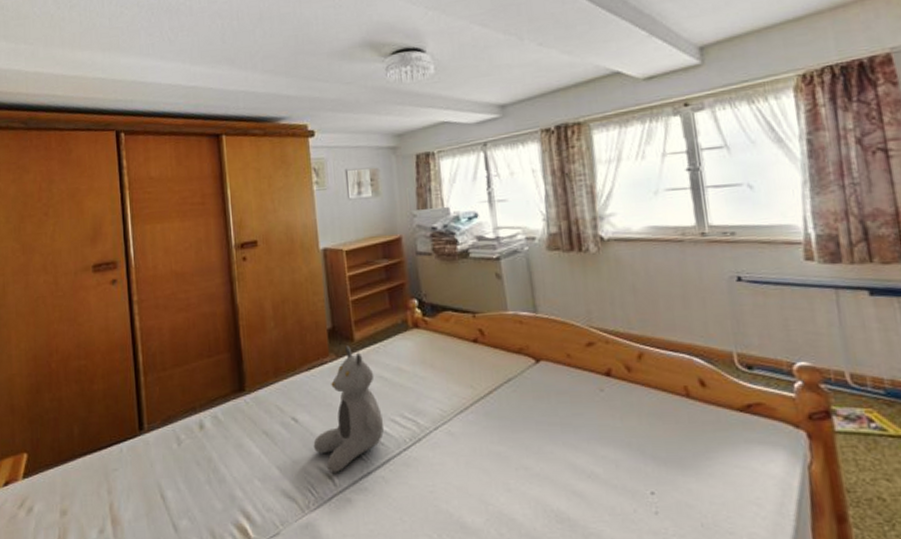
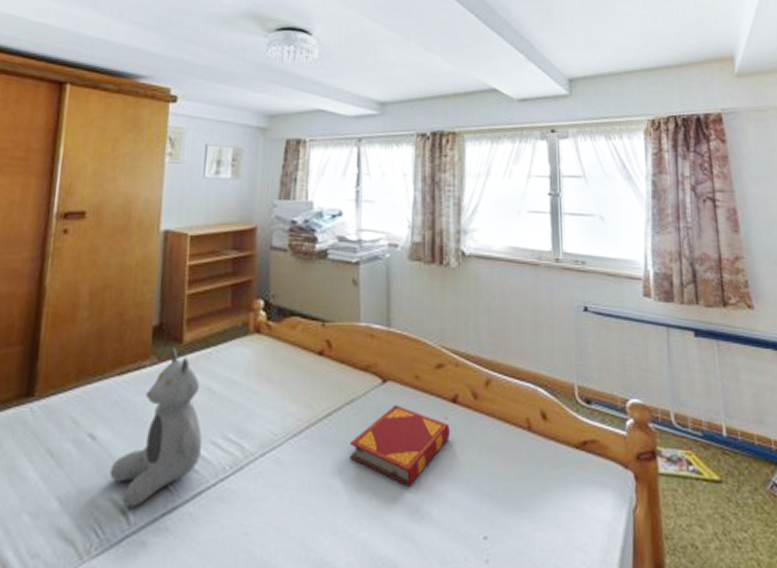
hardback book: none [512,381,608,450] -> present [350,405,451,486]

